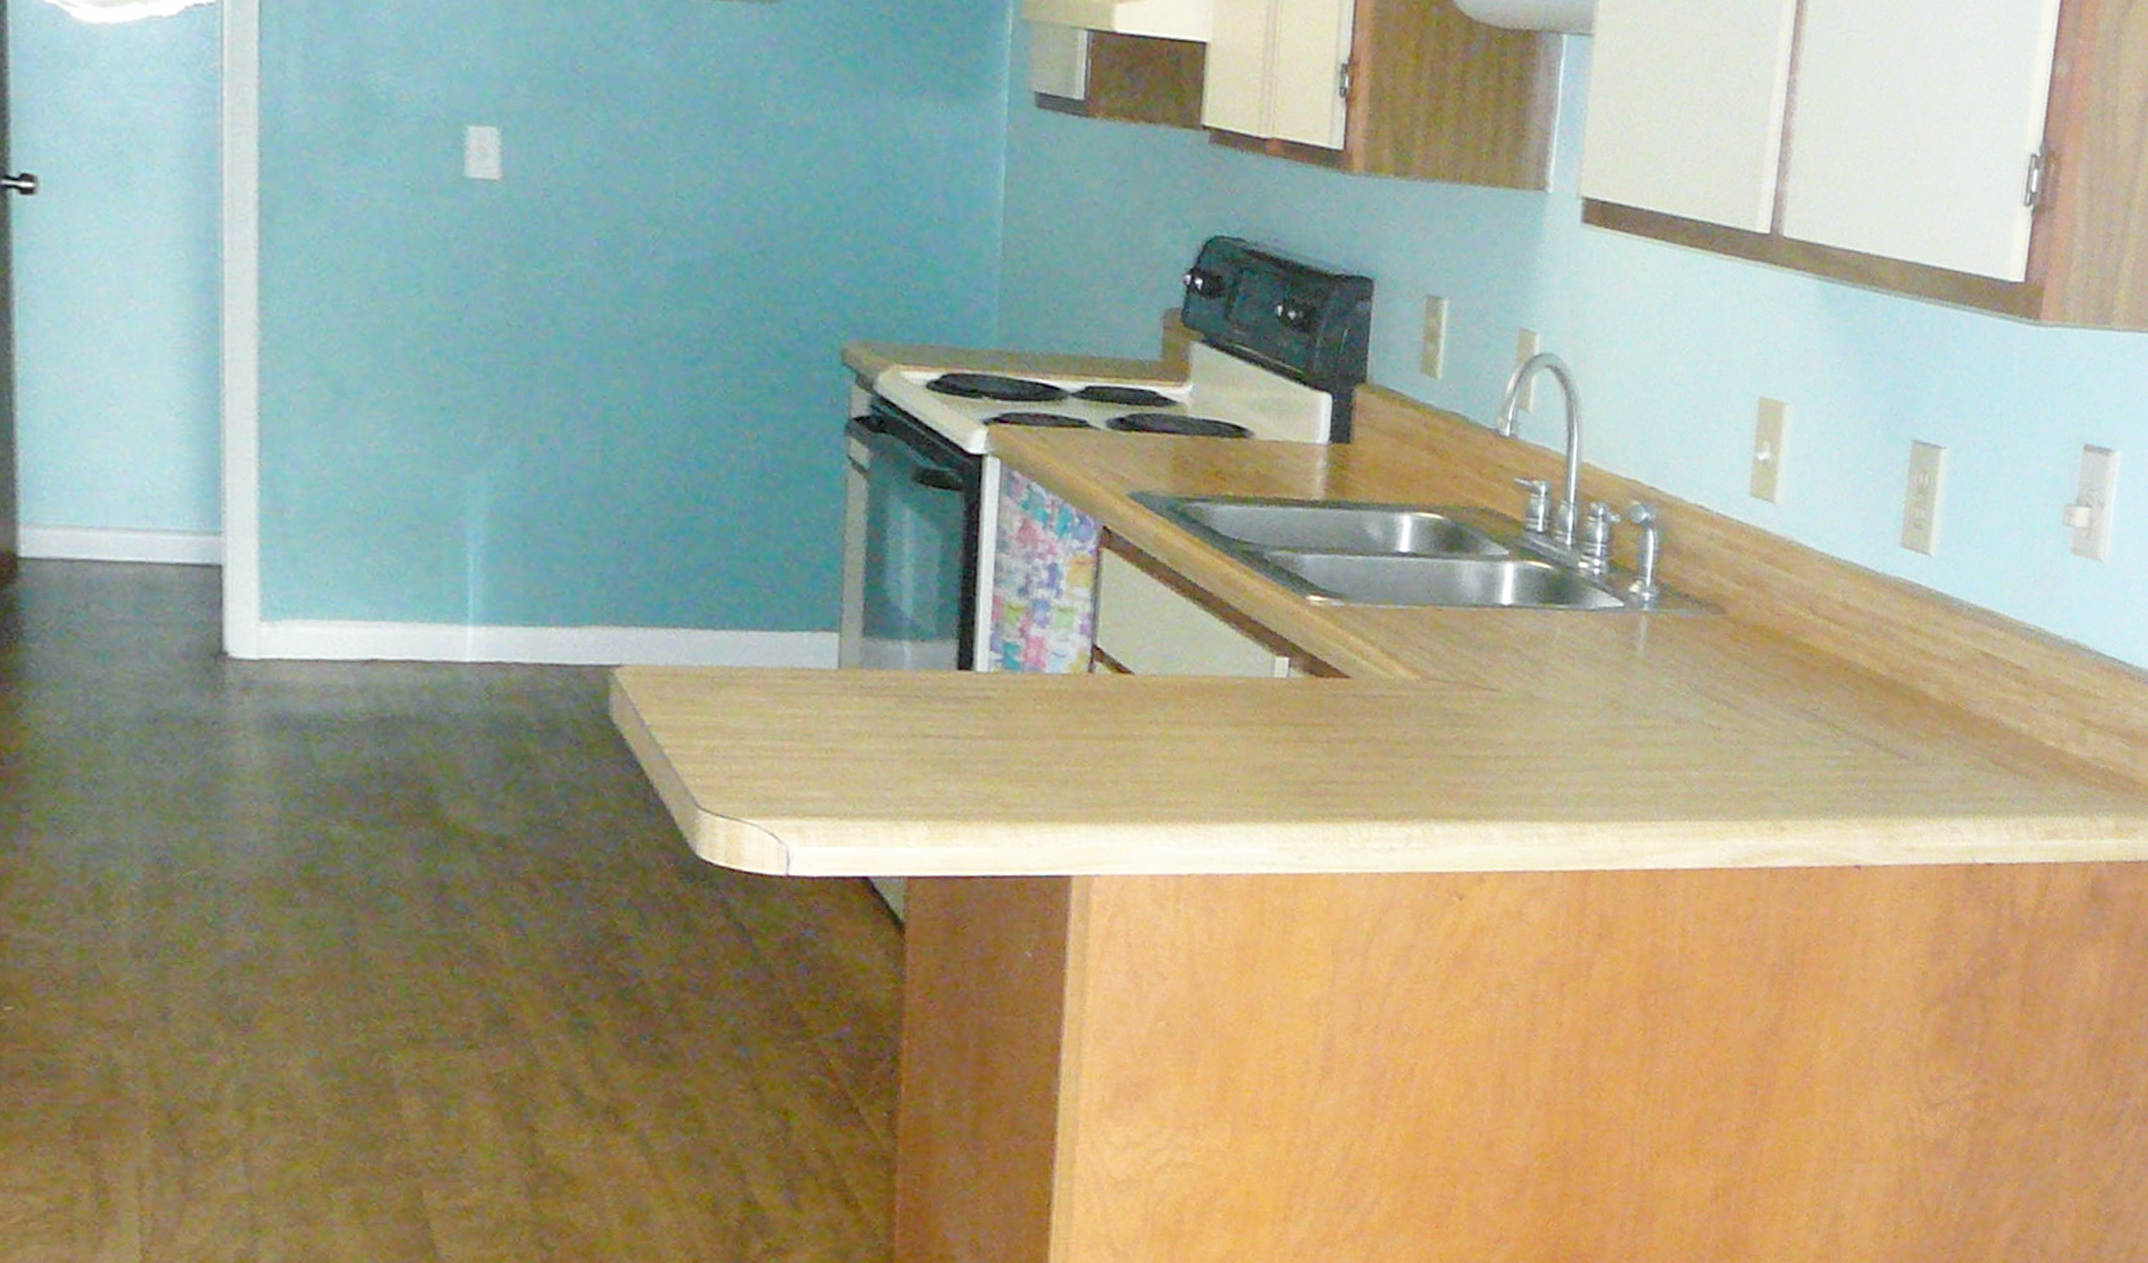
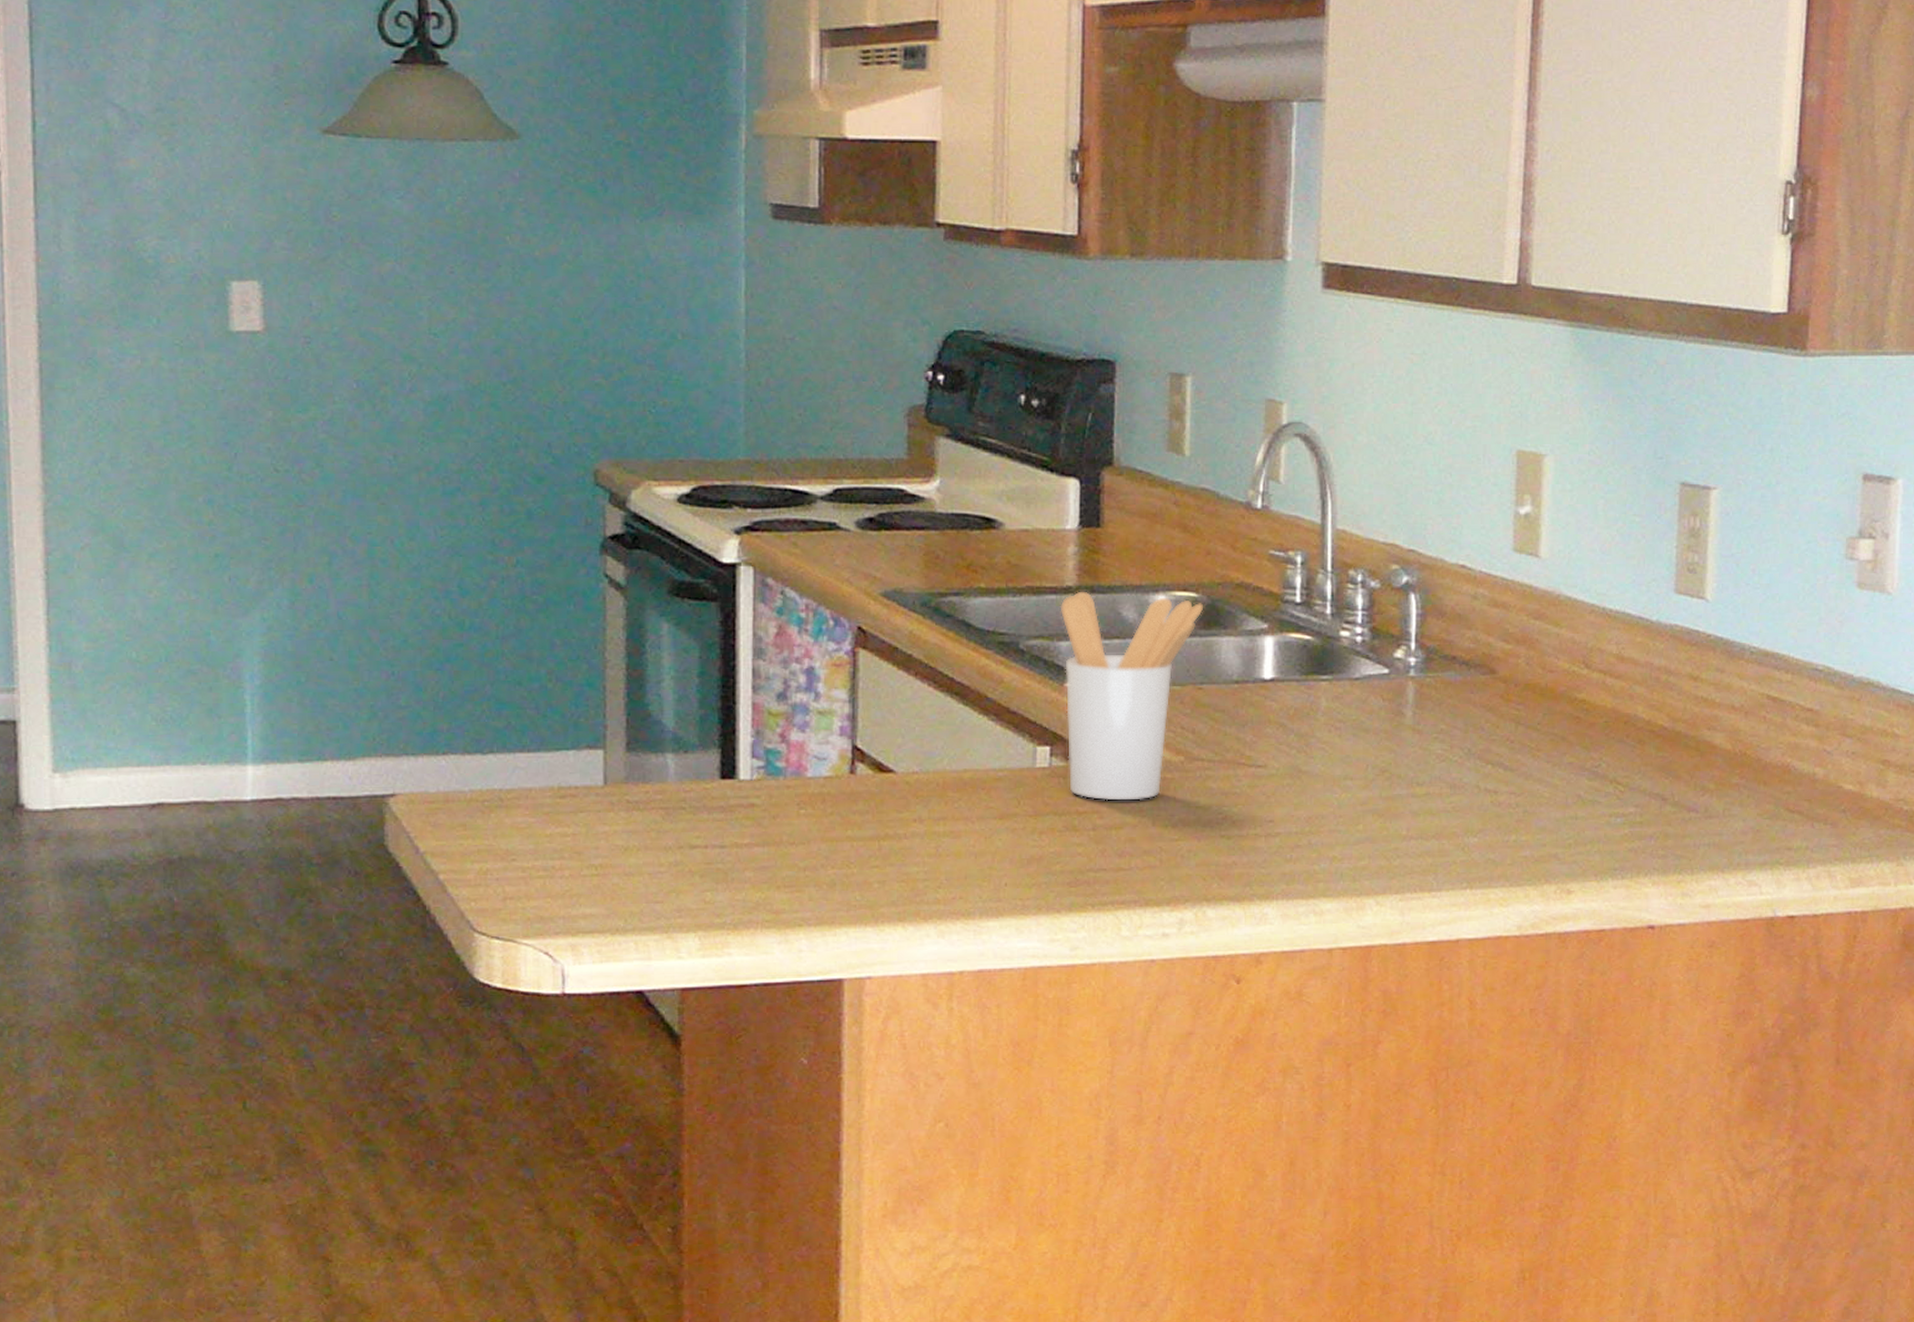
utensil holder: none [1305,505,1448,716] -> present [1060,591,1204,801]

